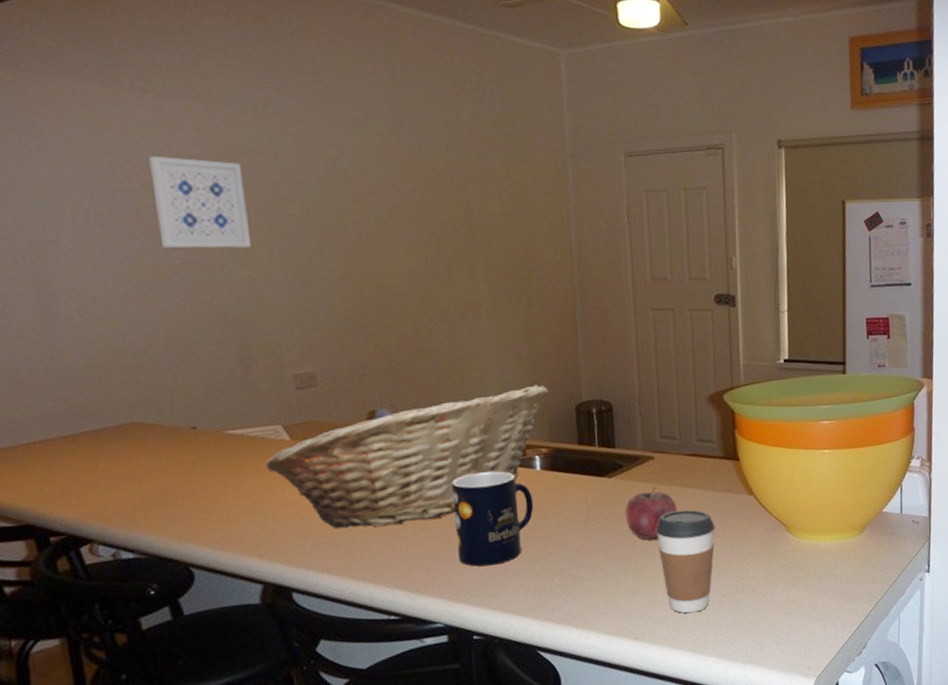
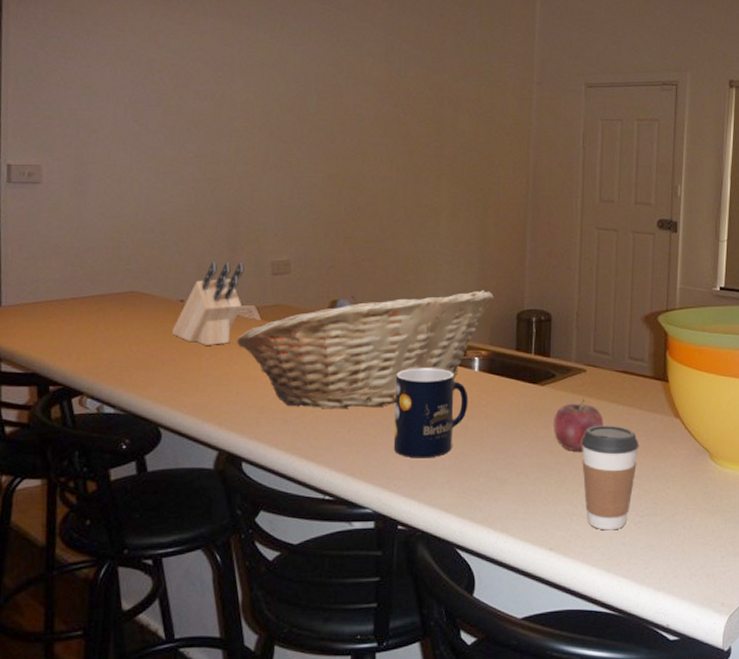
wall art: present [149,155,251,248] -> none [180,64,255,146]
knife block: none [188,380,267,474] -> present [172,261,244,345]

